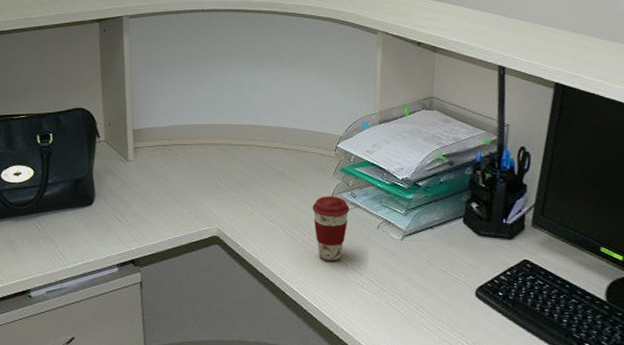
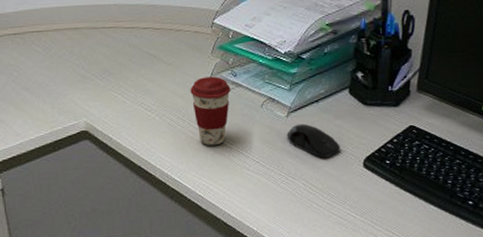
computer mouse: none [400,248,453,283] -> present [286,123,340,158]

